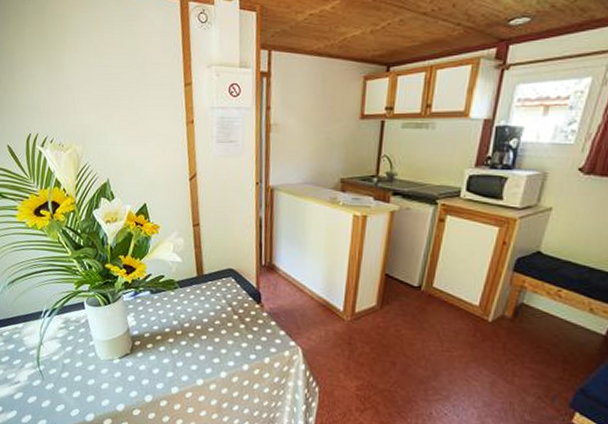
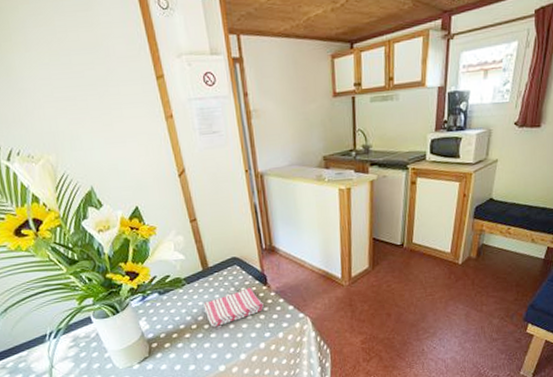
dish towel: none [192,303,254,338] -> present [203,287,264,328]

